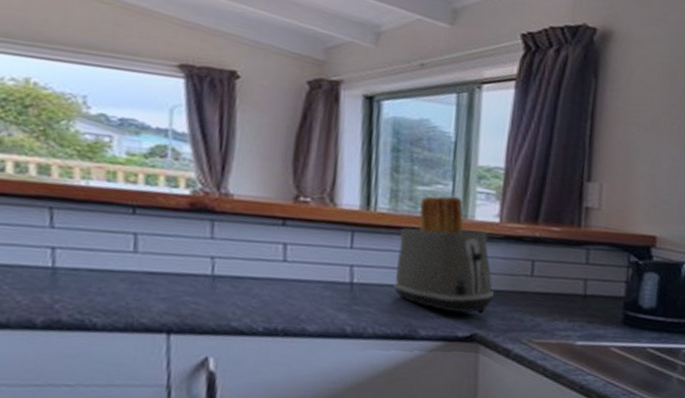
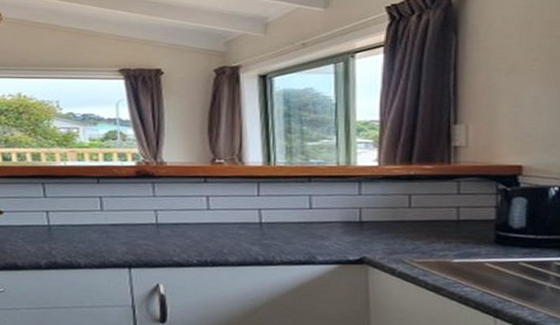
toaster: present [393,196,494,314] -> none [294,147,377,241]

